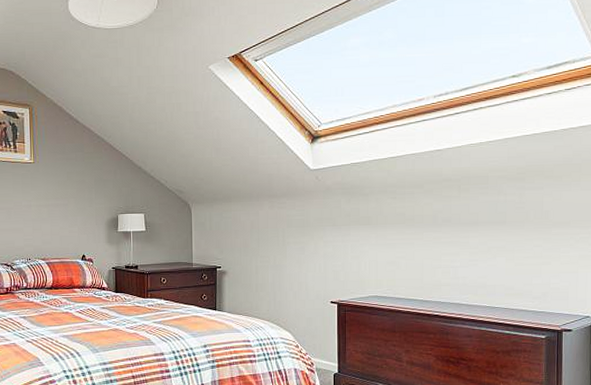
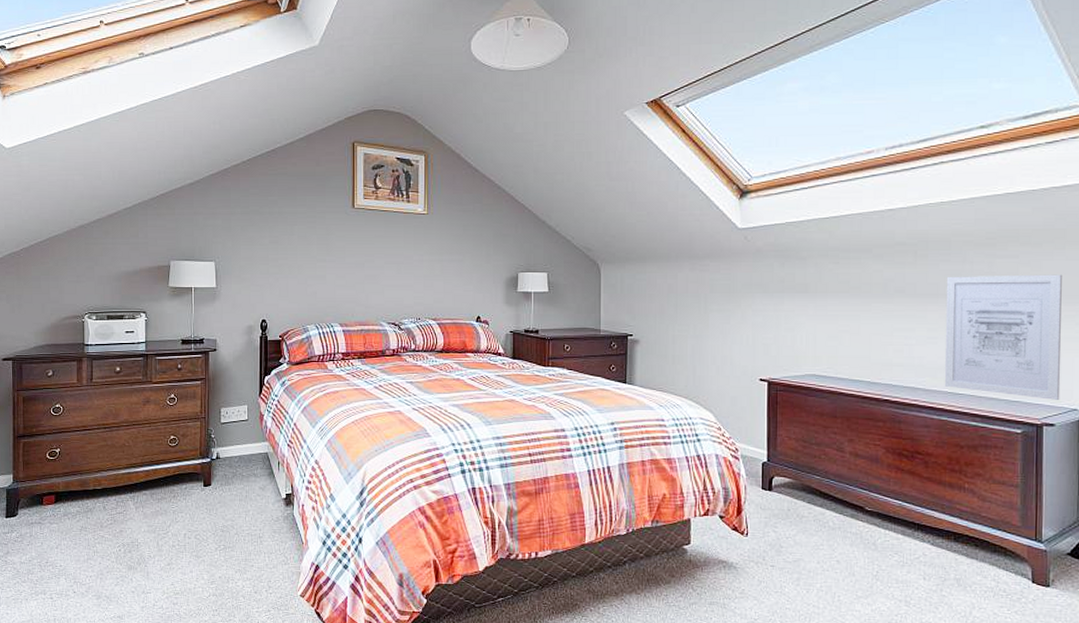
wall art: none [483,202,578,309] -> present [944,274,1062,400]

